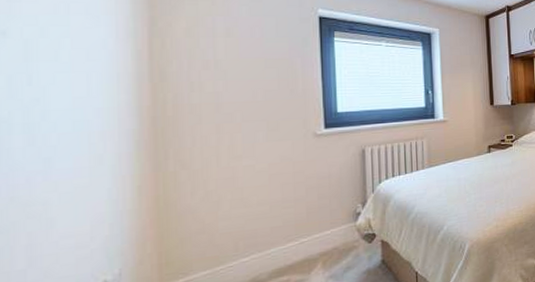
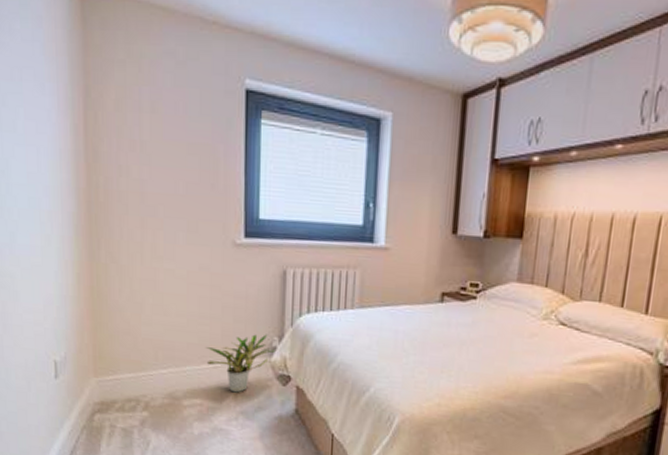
potted plant: none [290,203,360,261] -> present [205,334,275,393]

